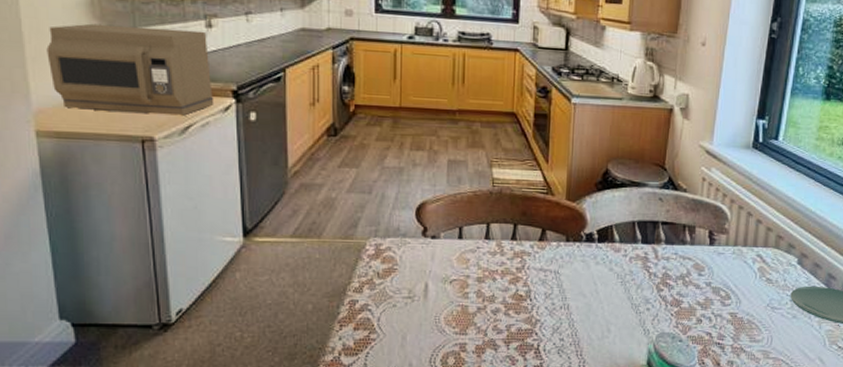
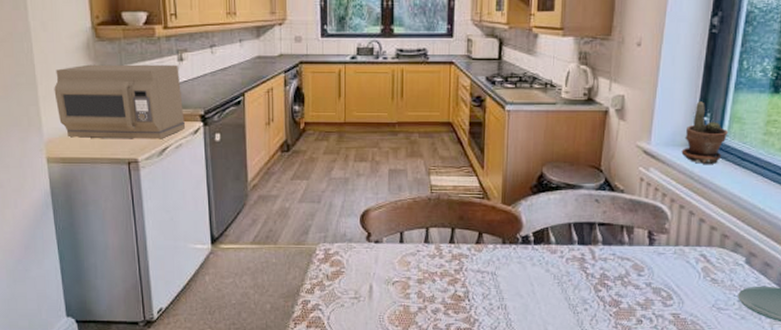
potted plant: none [741,104,784,166] -> present [681,101,728,164]

